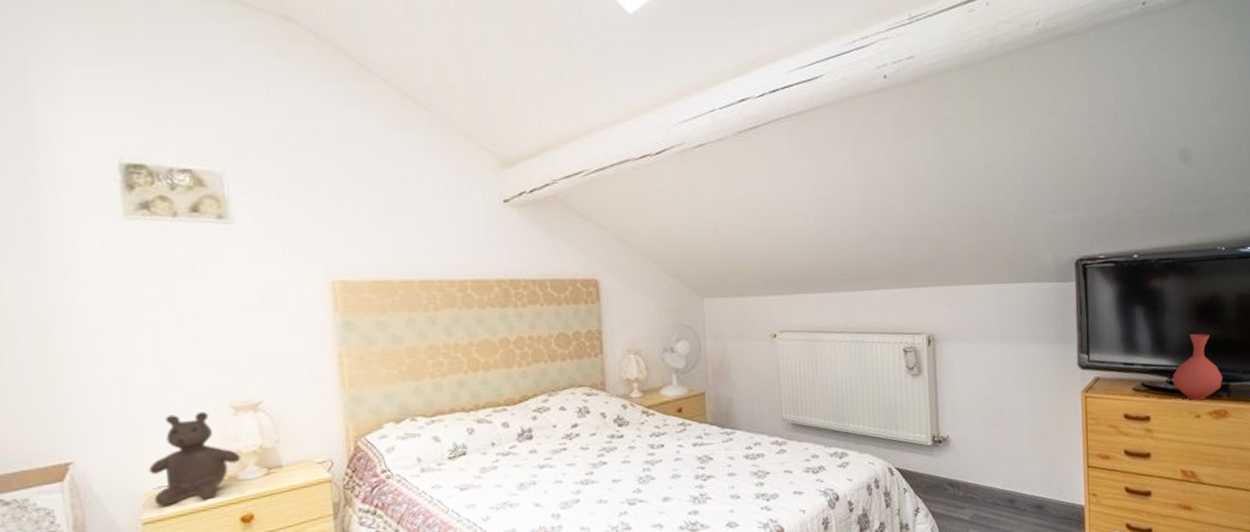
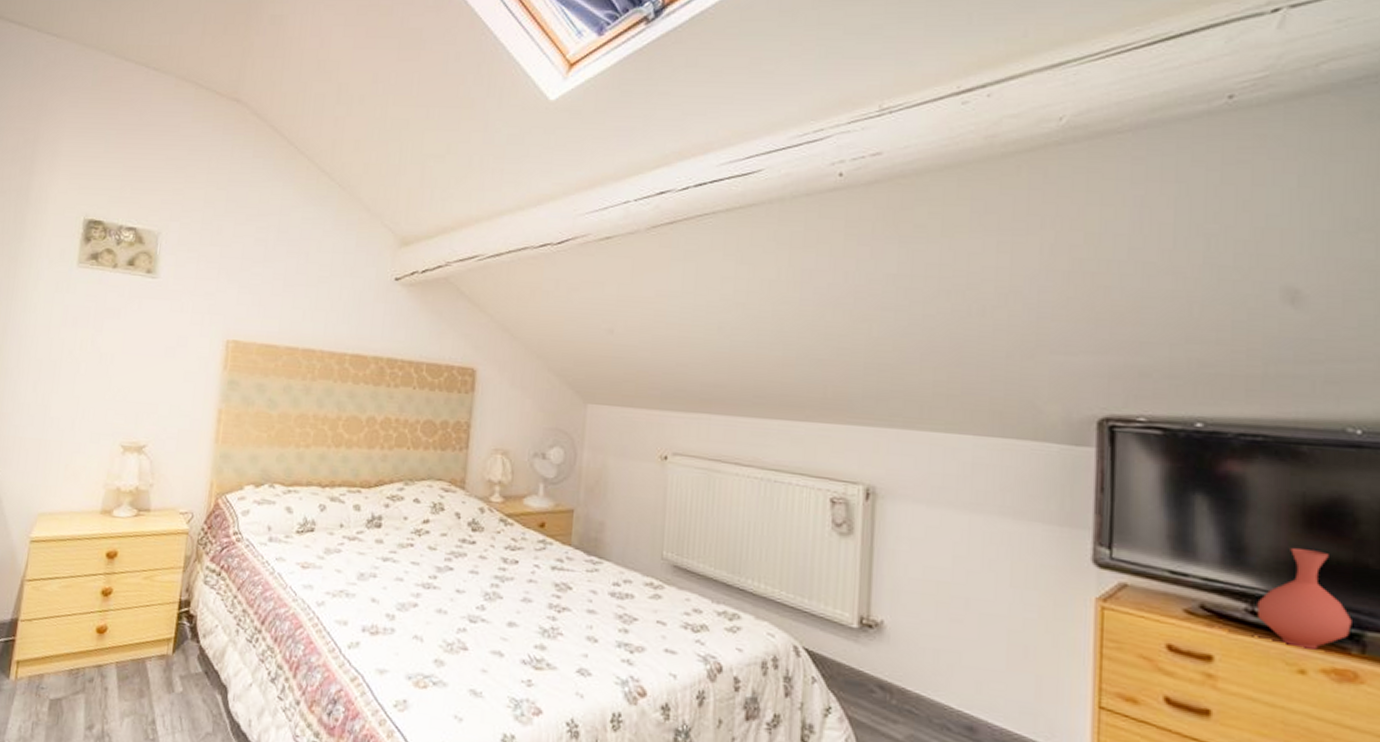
teddy bear: present [148,411,240,507] -> none [43,444,119,529]

